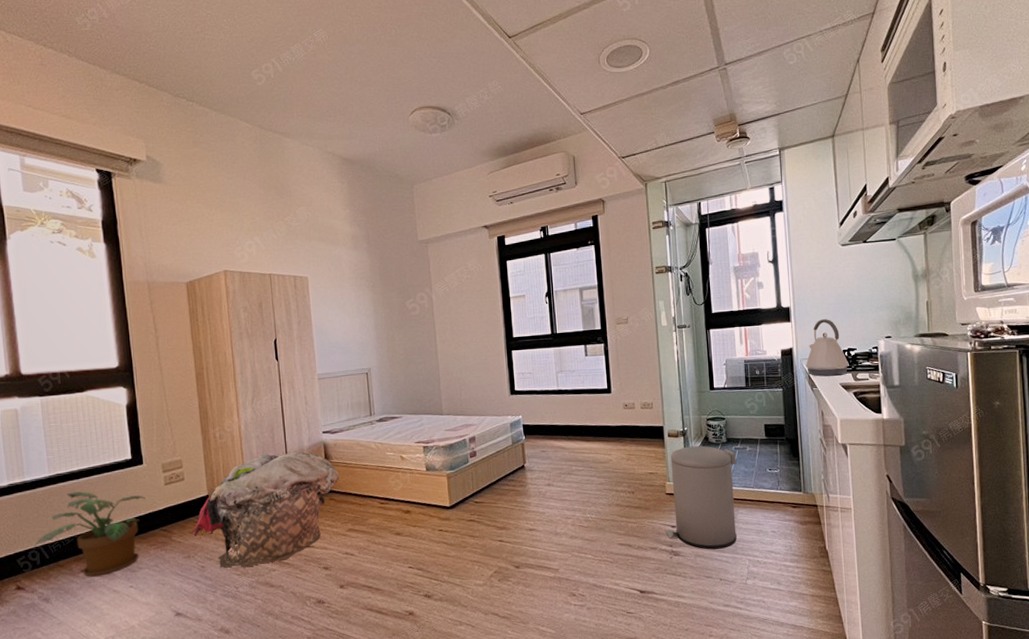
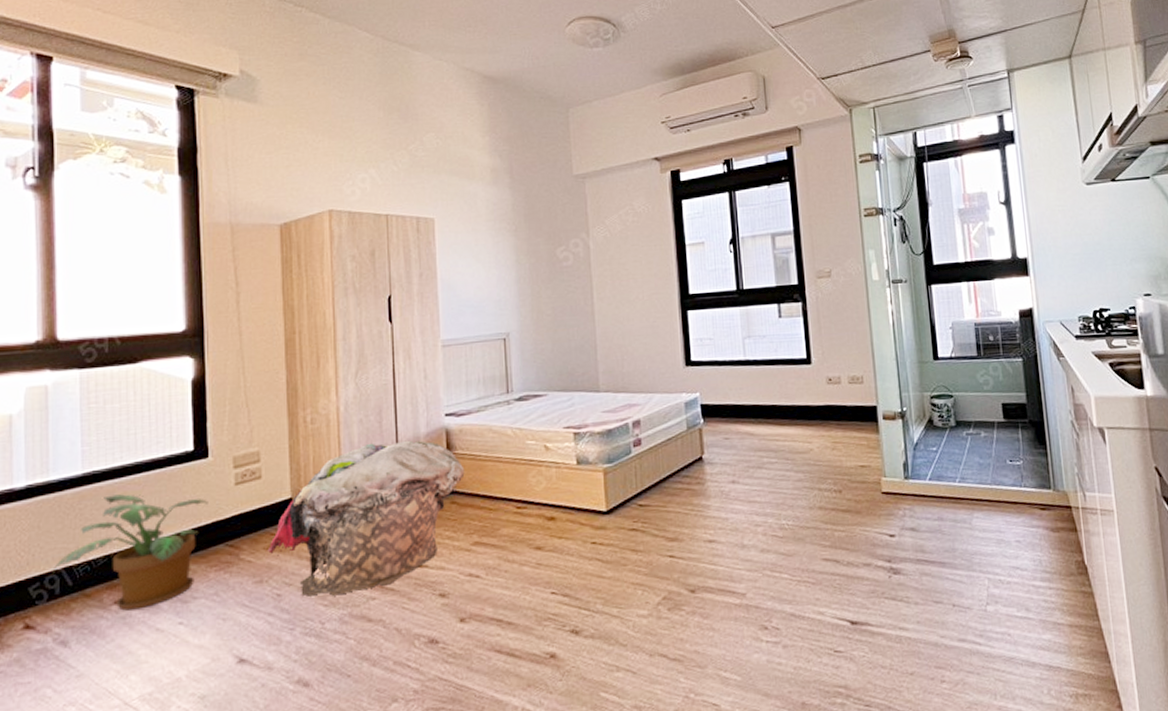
pedal bin: present [665,445,737,550] -> none [881,430,972,566]
kettle: present [805,319,849,377] -> none [1049,272,1102,344]

